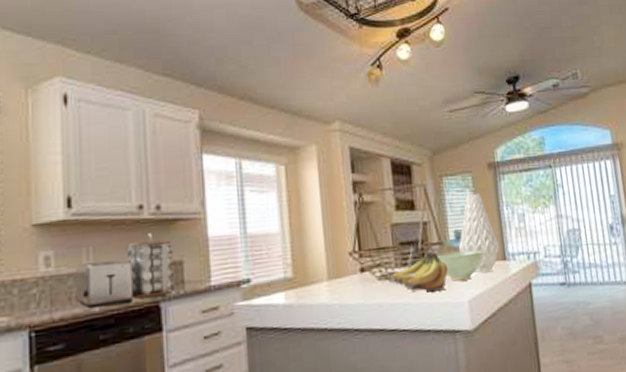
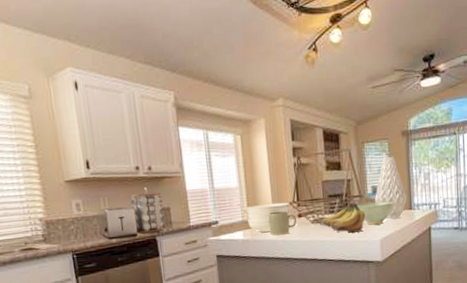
bowl: none [289,252,351,294] -> present [245,202,291,233]
mug: none [319,263,359,298] -> present [268,211,297,236]

